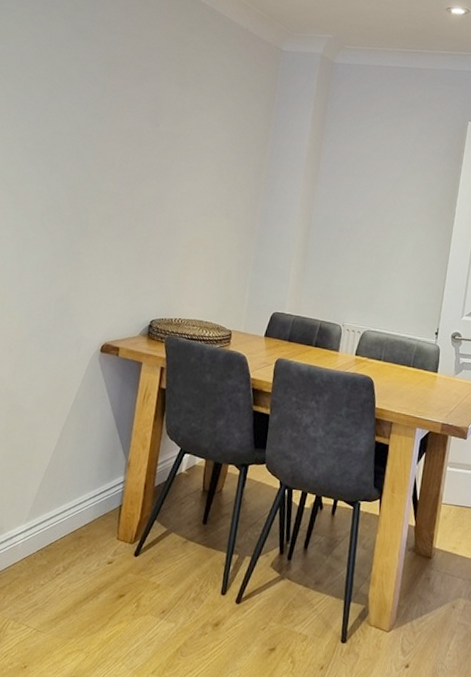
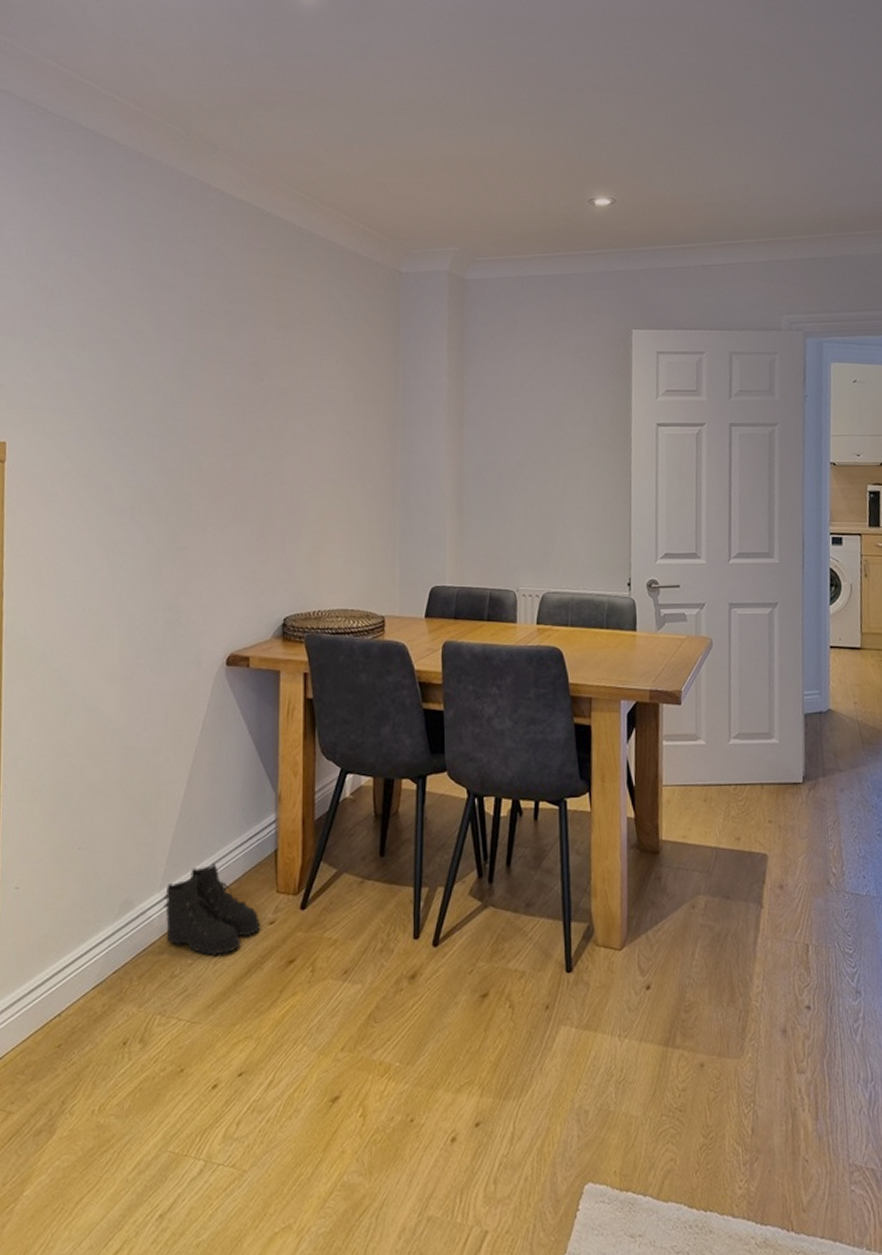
boots: none [26,508,102,582] -> present [163,863,261,957]

